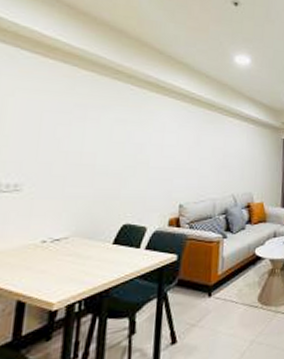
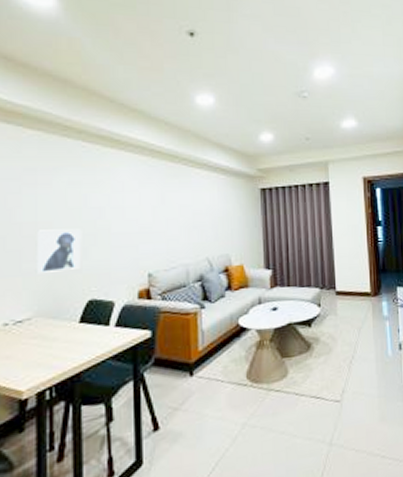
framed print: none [77,159,122,199] -> present [35,229,81,275]

